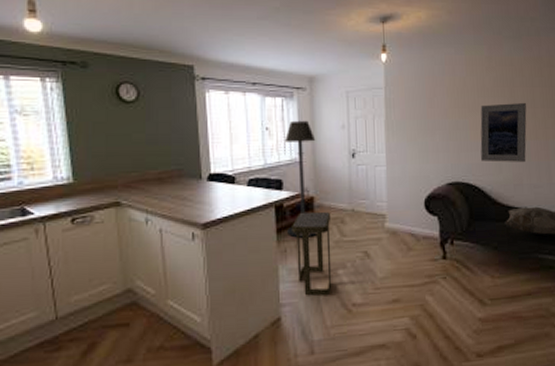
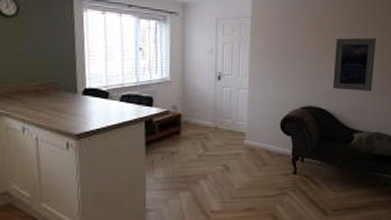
floor lamp: present [284,120,317,238] -> none [155,42,186,151]
side table: present [292,211,332,297] -> none [160,127,195,204]

